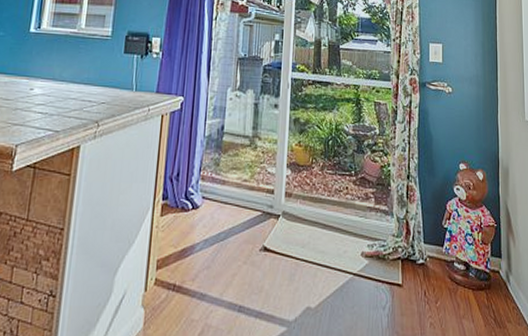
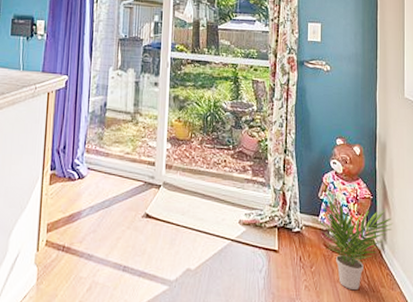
potted plant: none [428,210,517,327] -> present [304,182,392,291]

